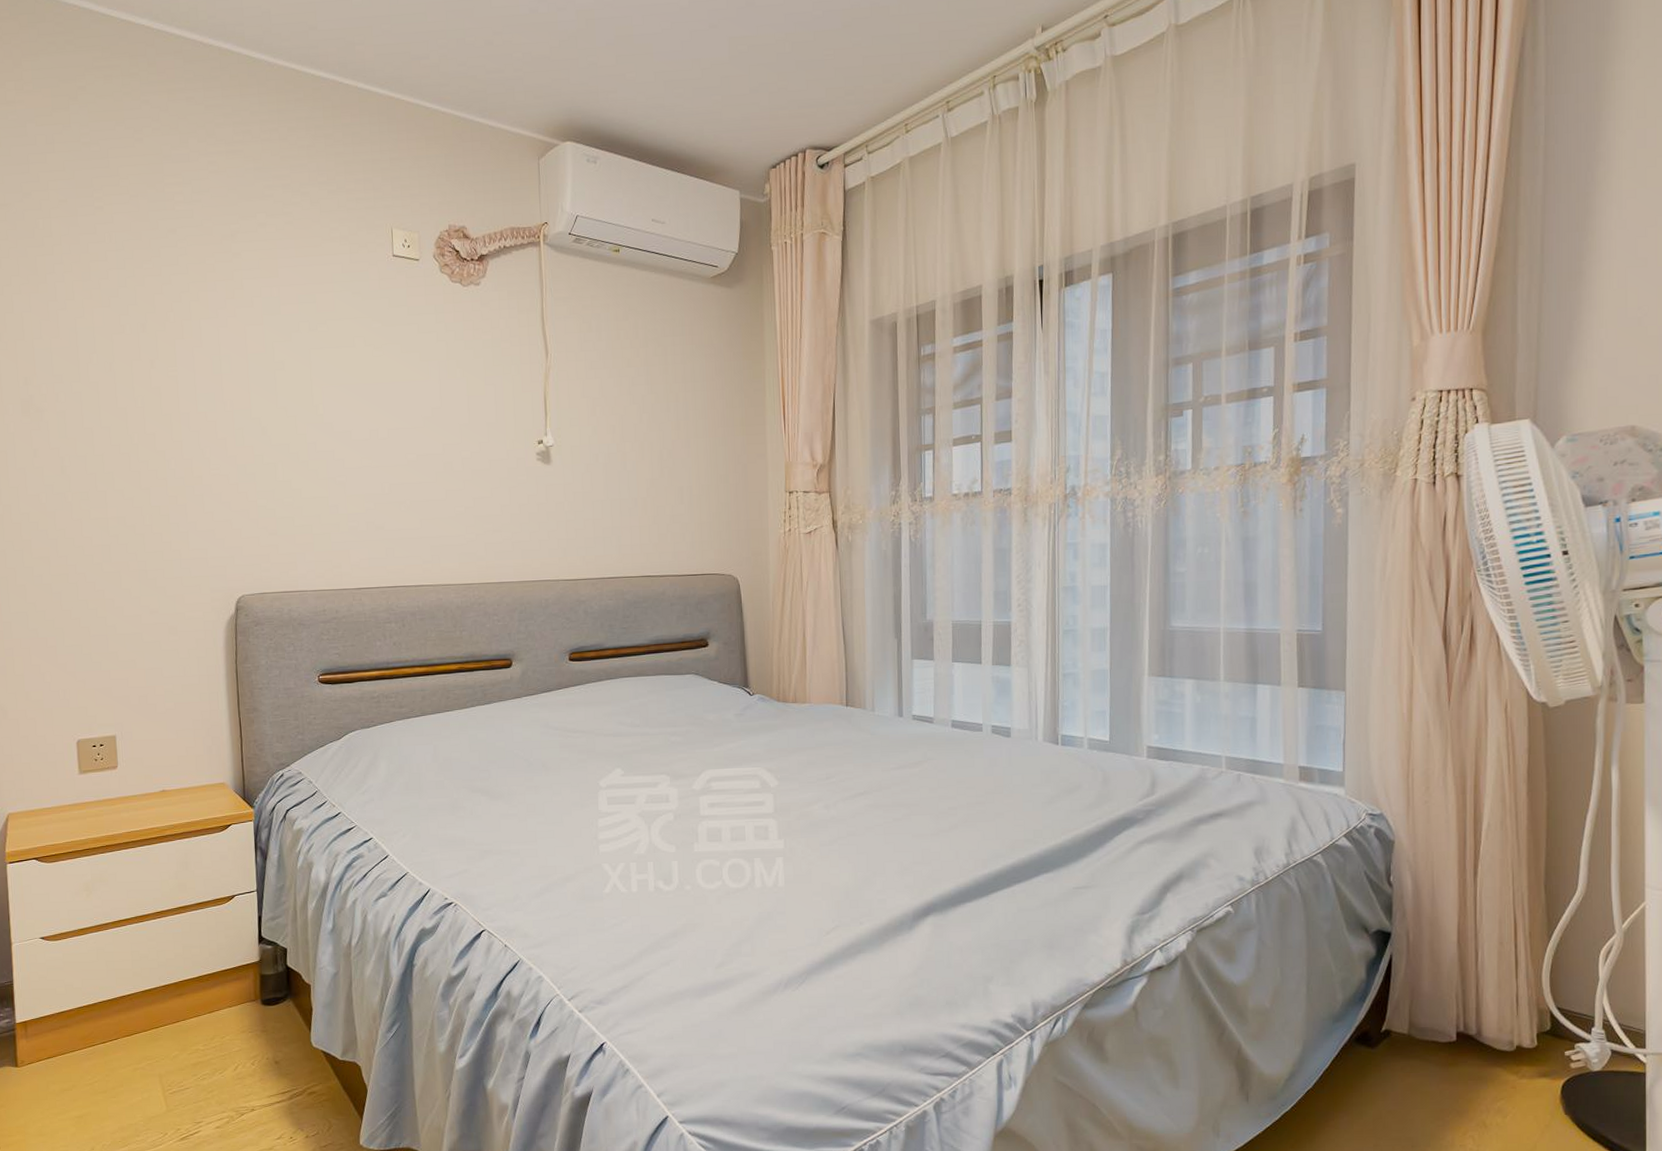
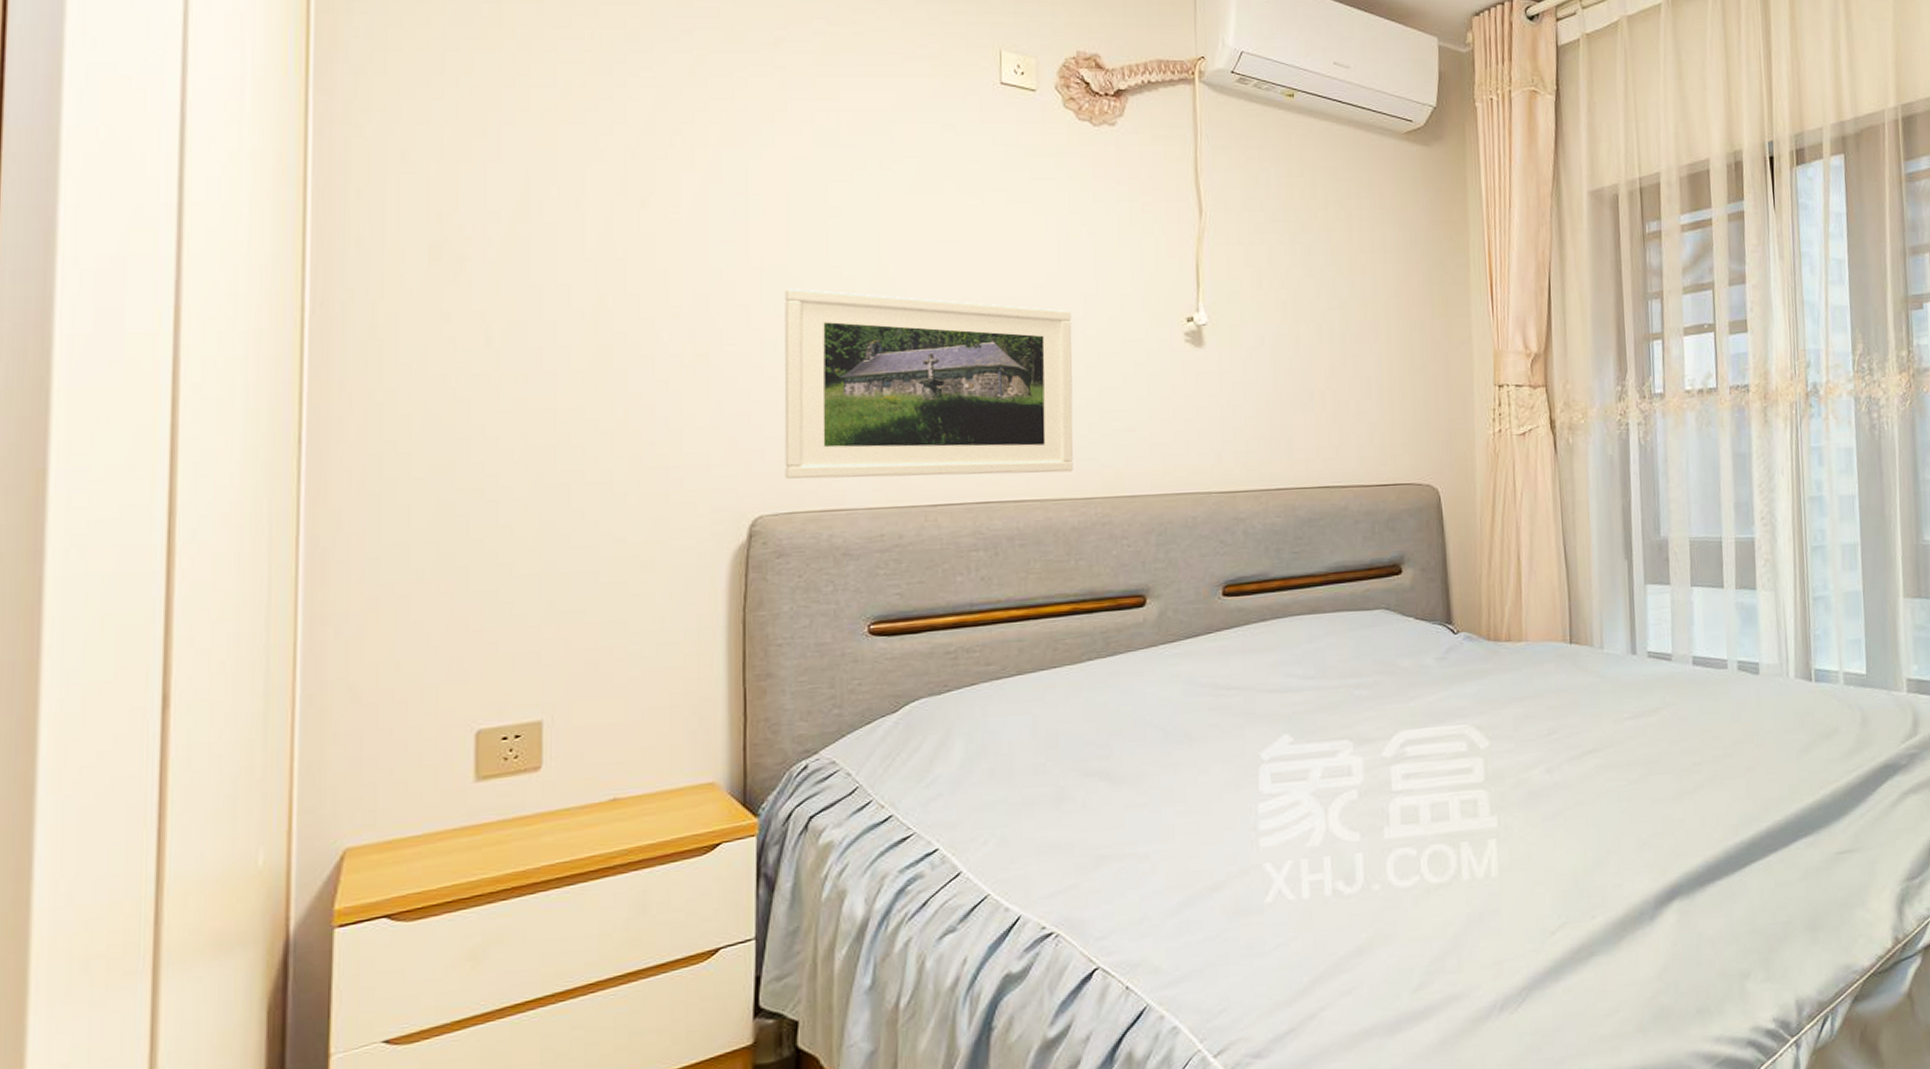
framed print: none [249,425,456,569] -> present [784,289,1074,479]

